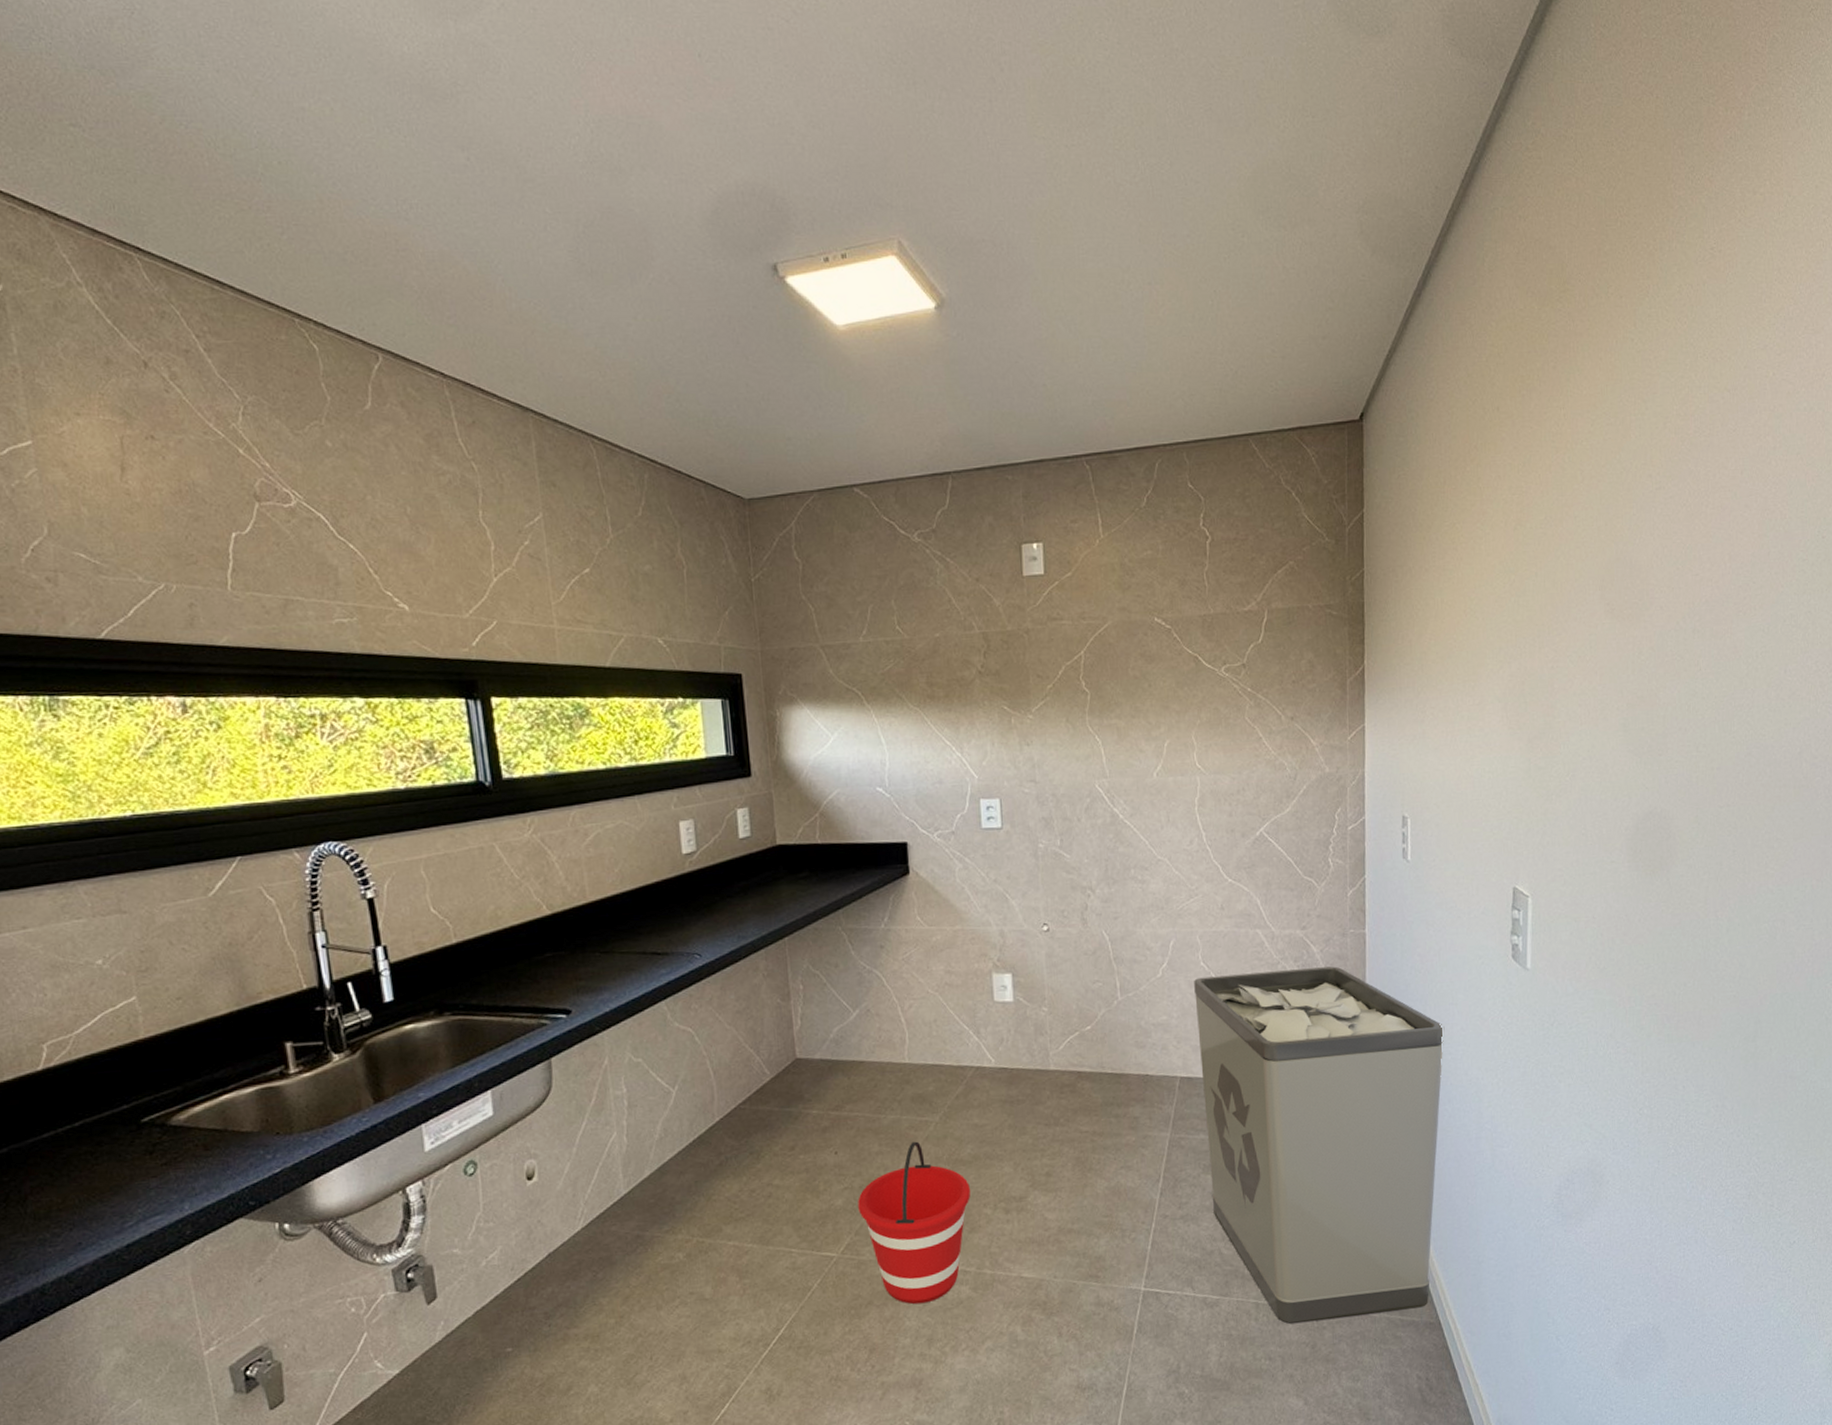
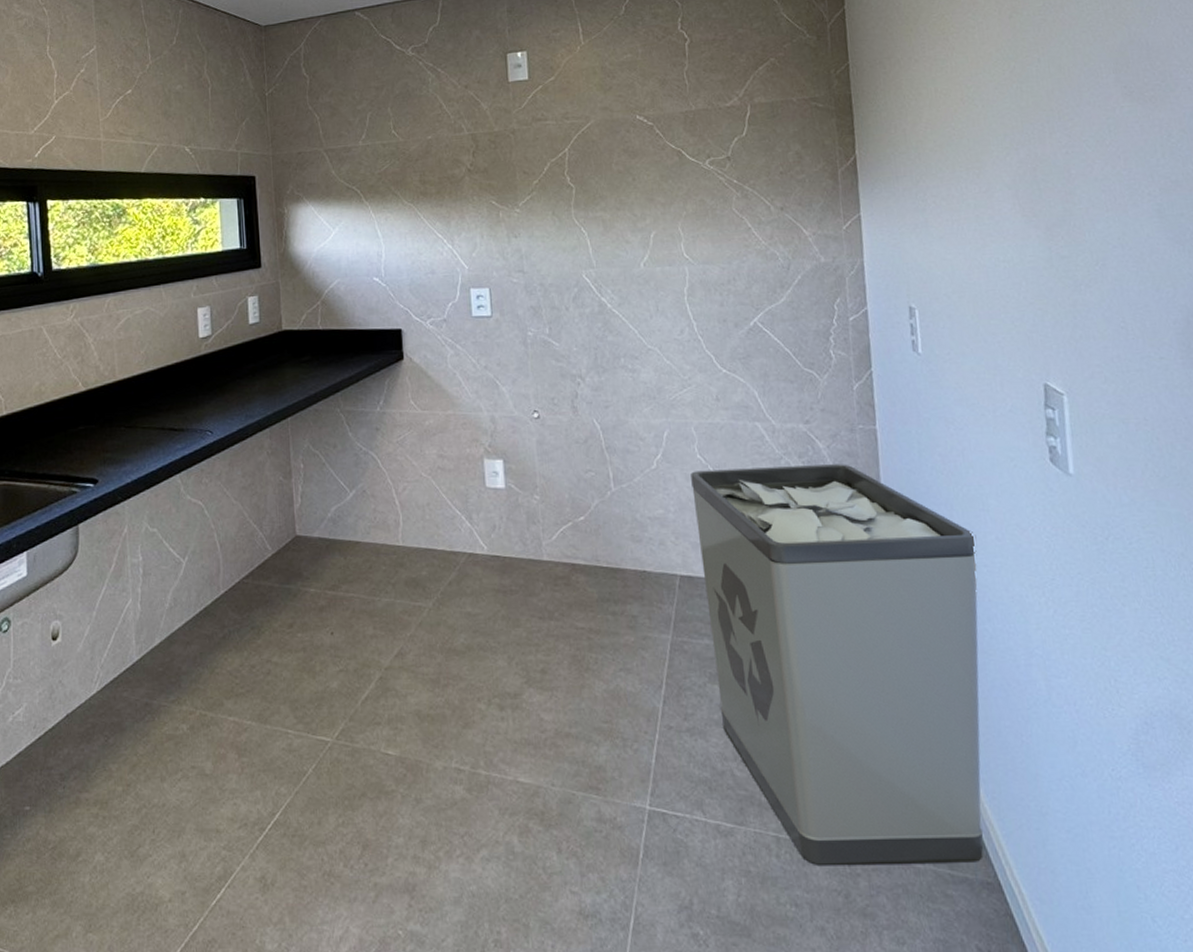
bucket: present [858,1141,971,1305] -> none [352,627,465,801]

